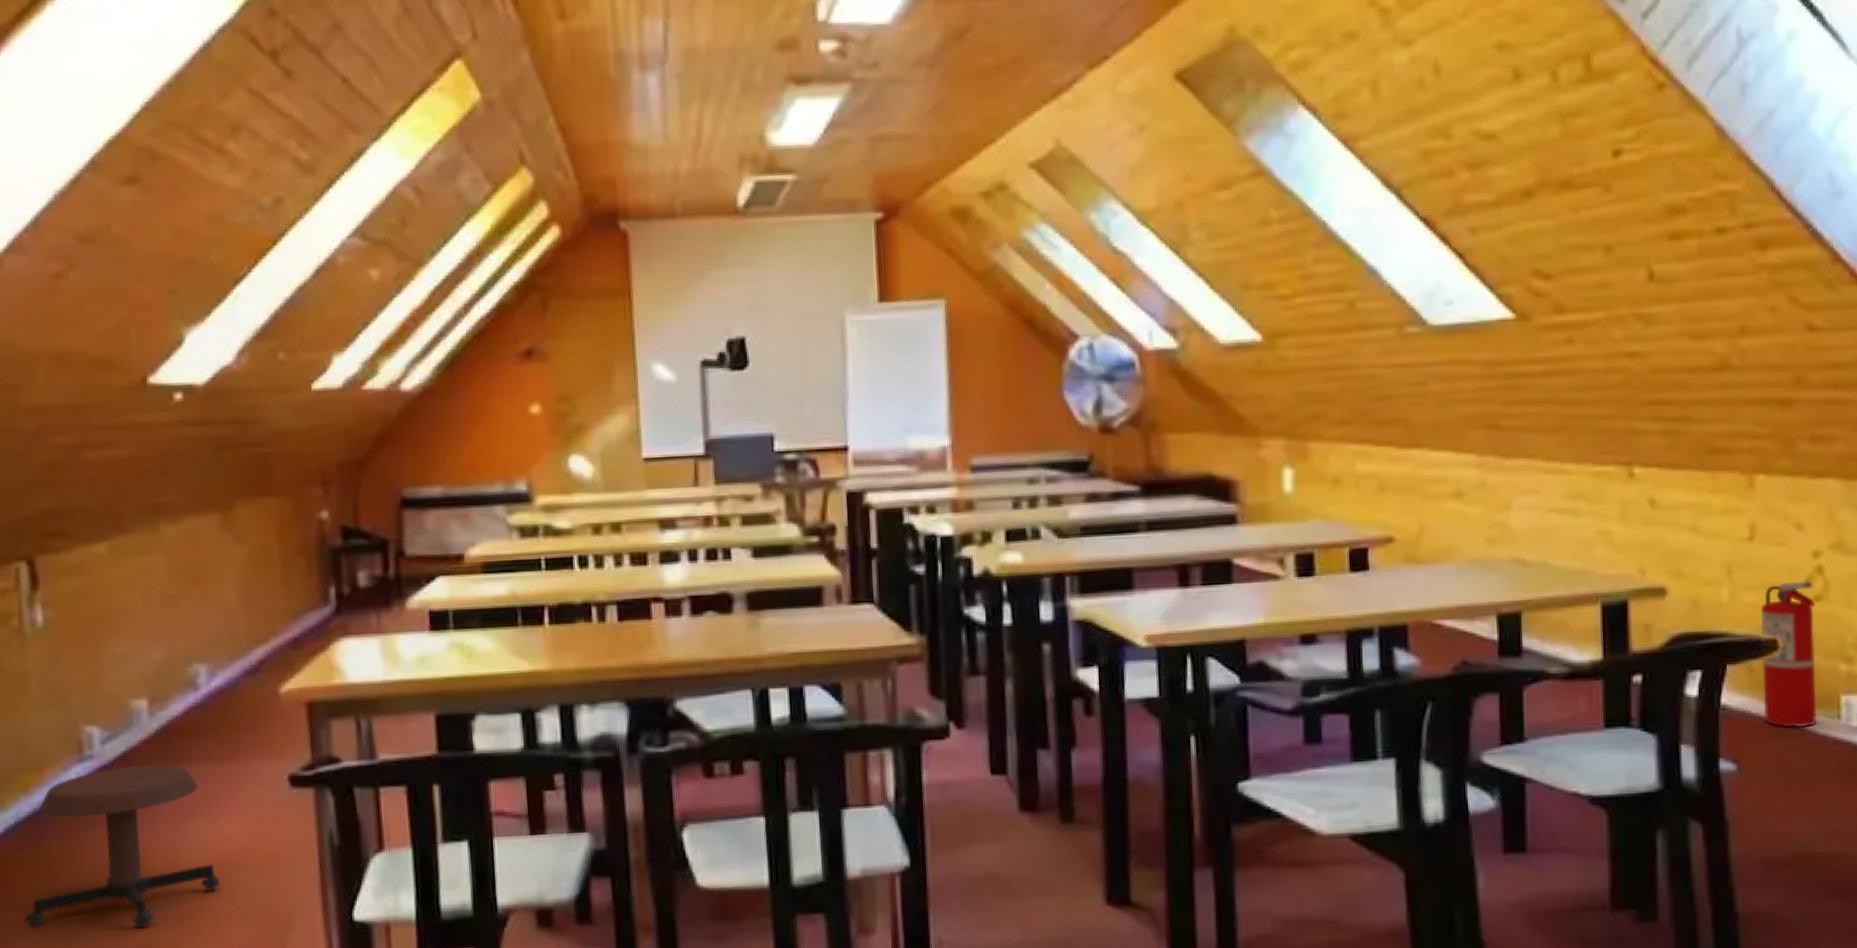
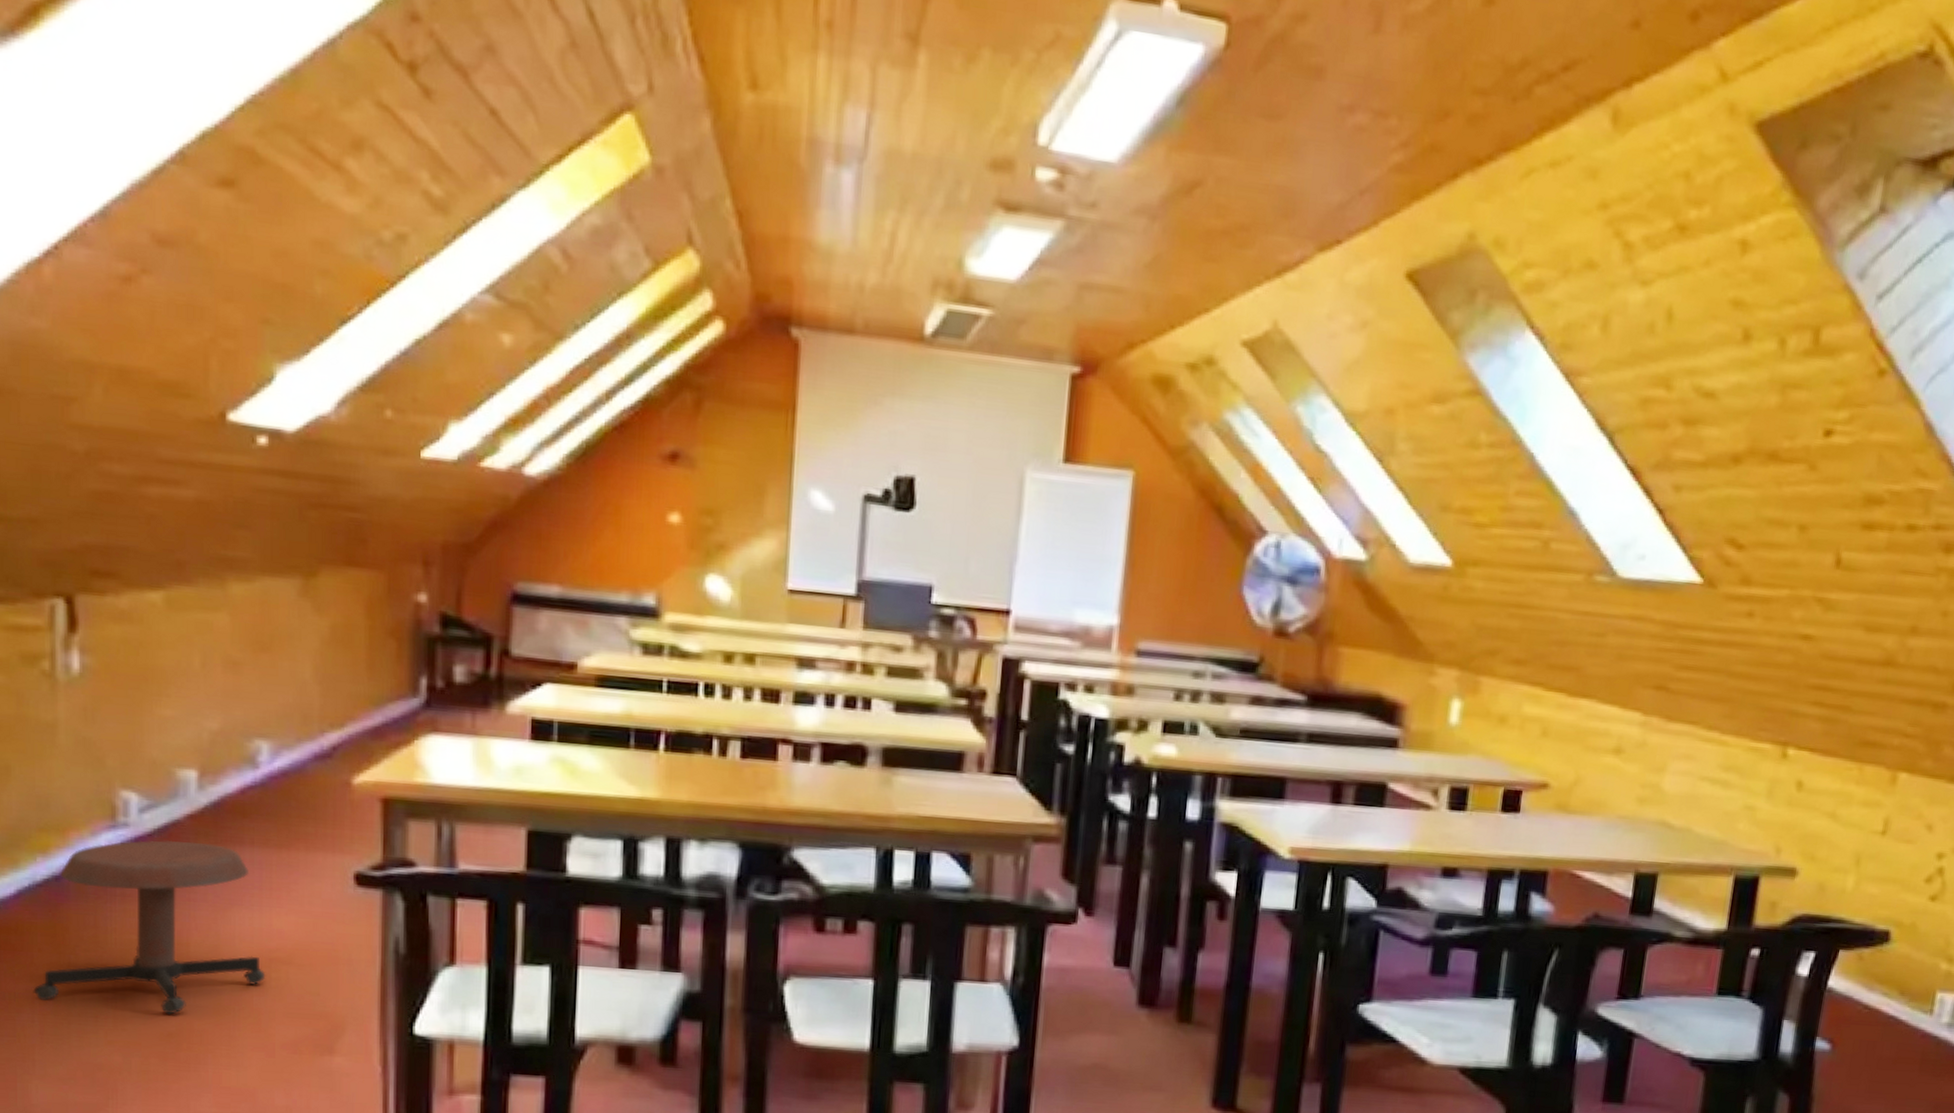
fire extinguisher: present [1760,581,1817,728] -> none [1864,879,1932,1018]

